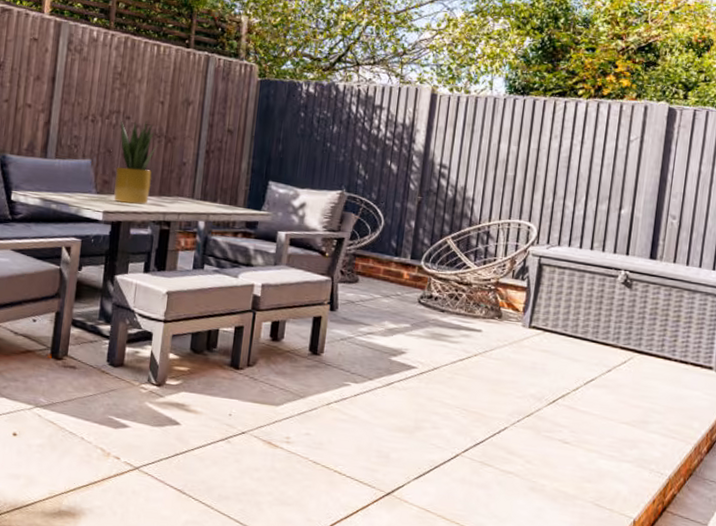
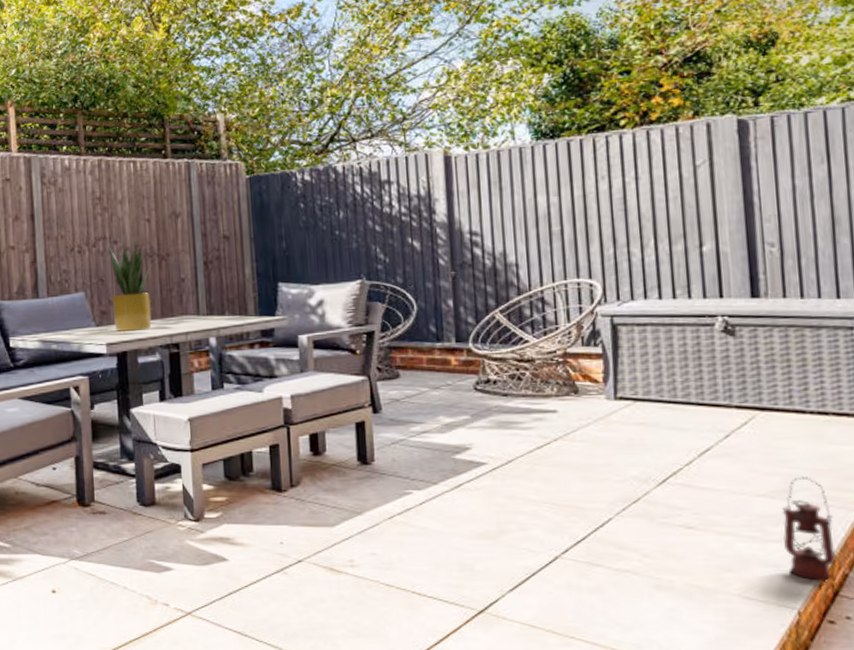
lantern: none [634,412,675,499] -> present [781,477,835,581]

